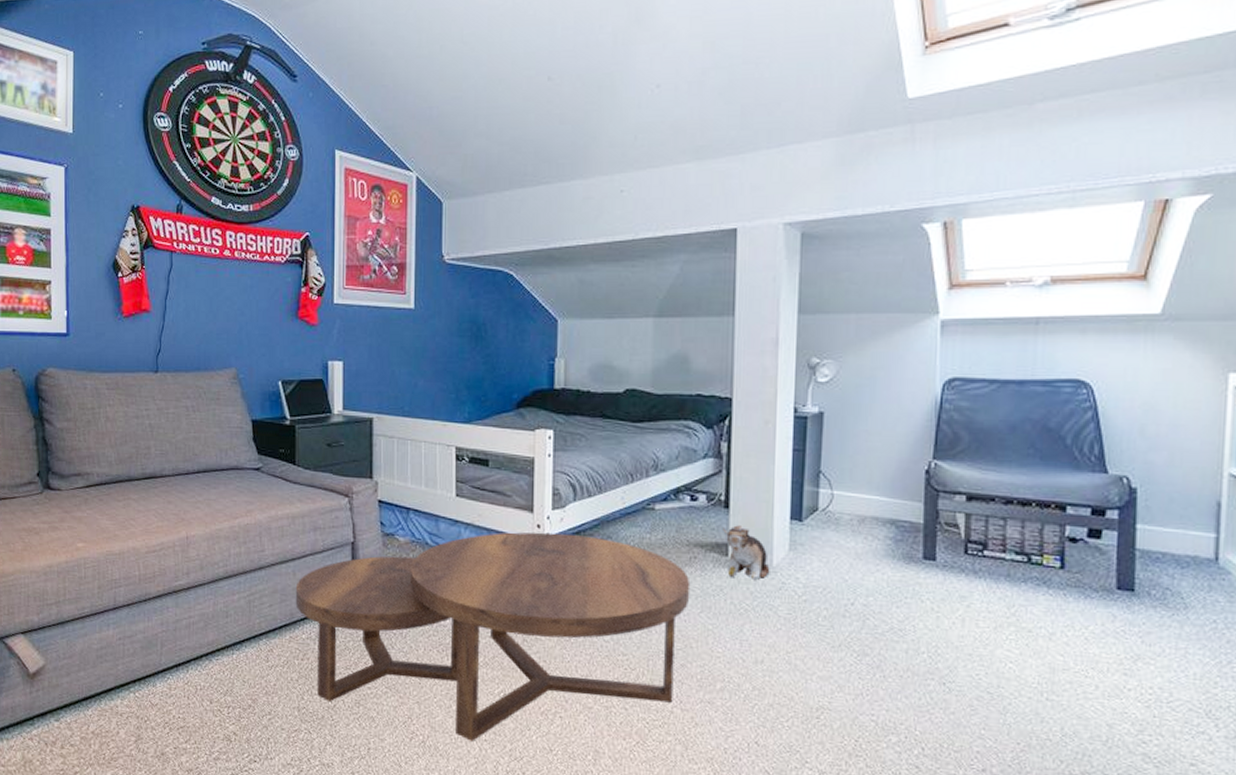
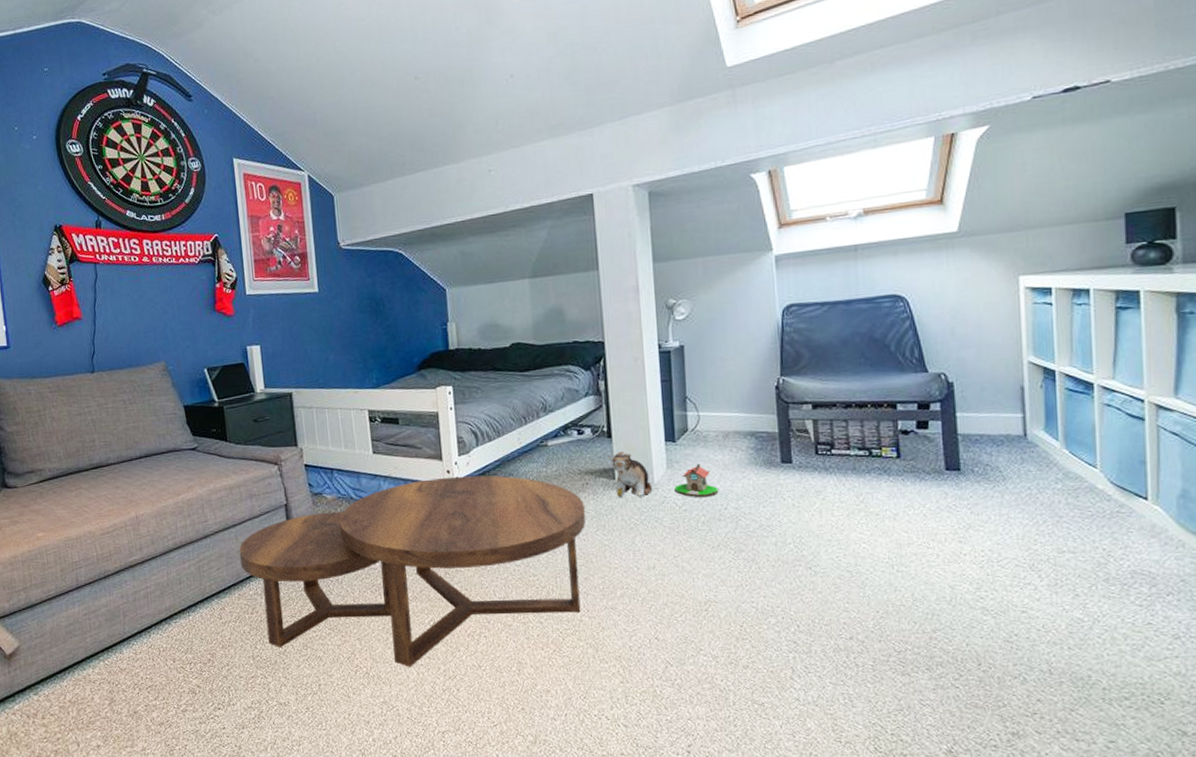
toy house: none [795,549,847,589] -> present [674,463,719,498]

